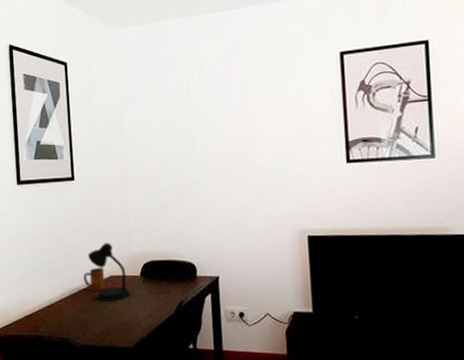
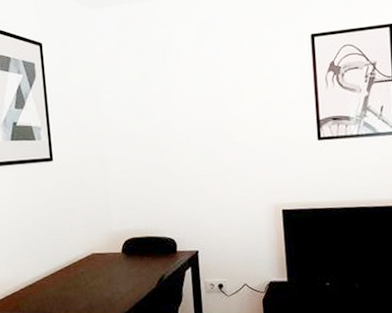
mug: present [83,267,106,292] -> none [65,245,87,270]
desk lamp: present [88,243,170,301] -> none [69,221,151,279]

